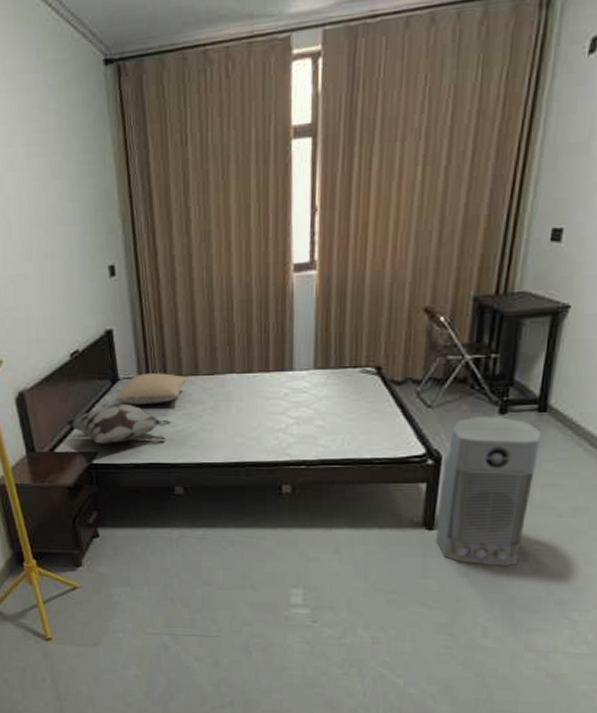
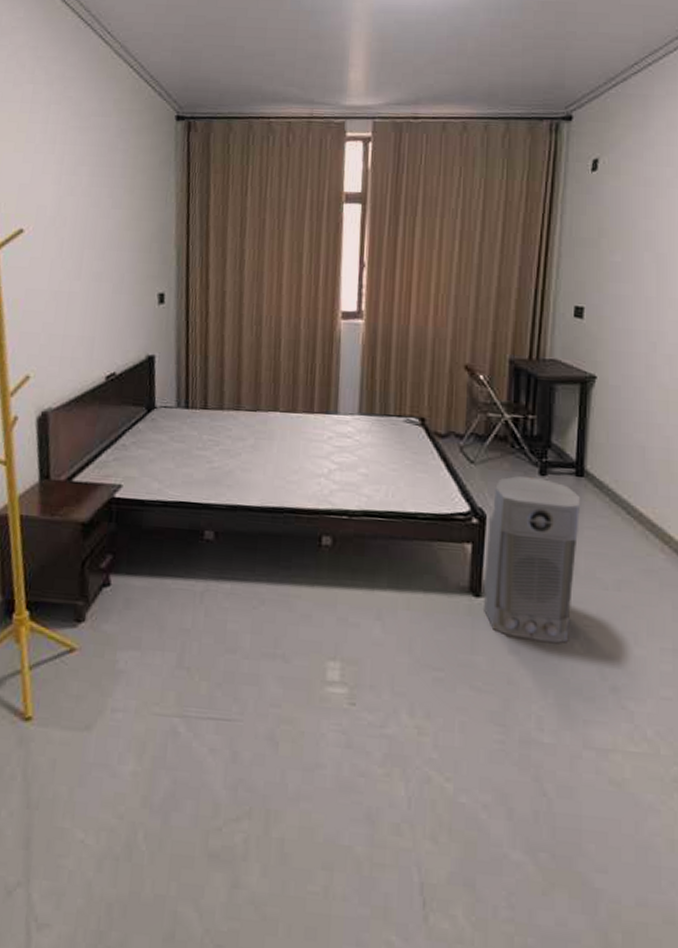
decorative pillow: present [66,403,172,445] -> none [90,432,208,478]
pillow: present [116,373,188,405] -> none [149,403,229,437]

